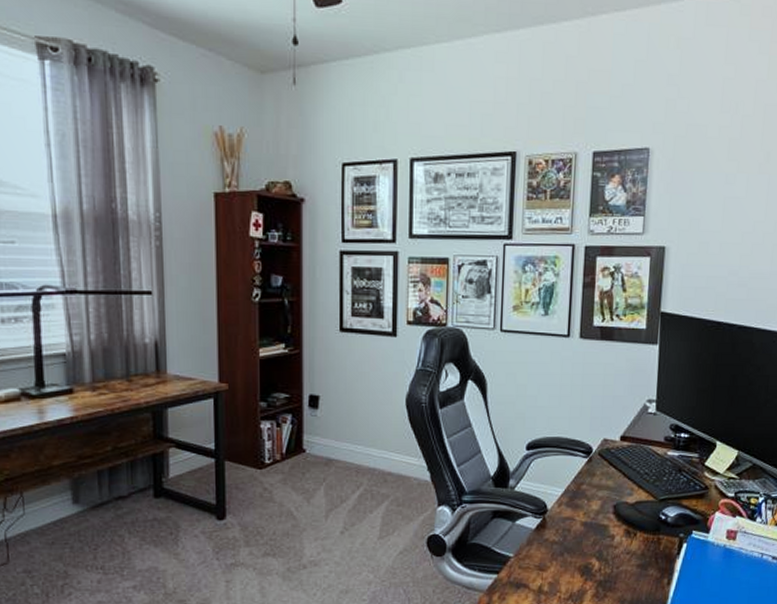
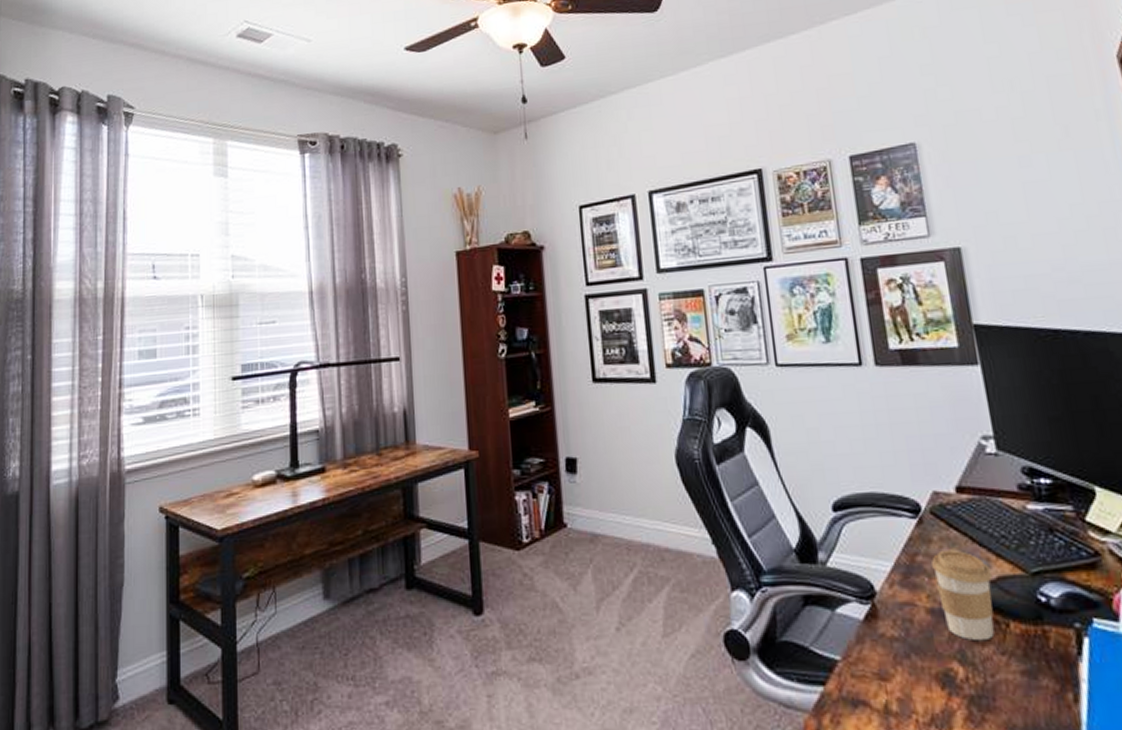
coffee cup: none [592,481,633,545] -> present [932,549,995,641]

